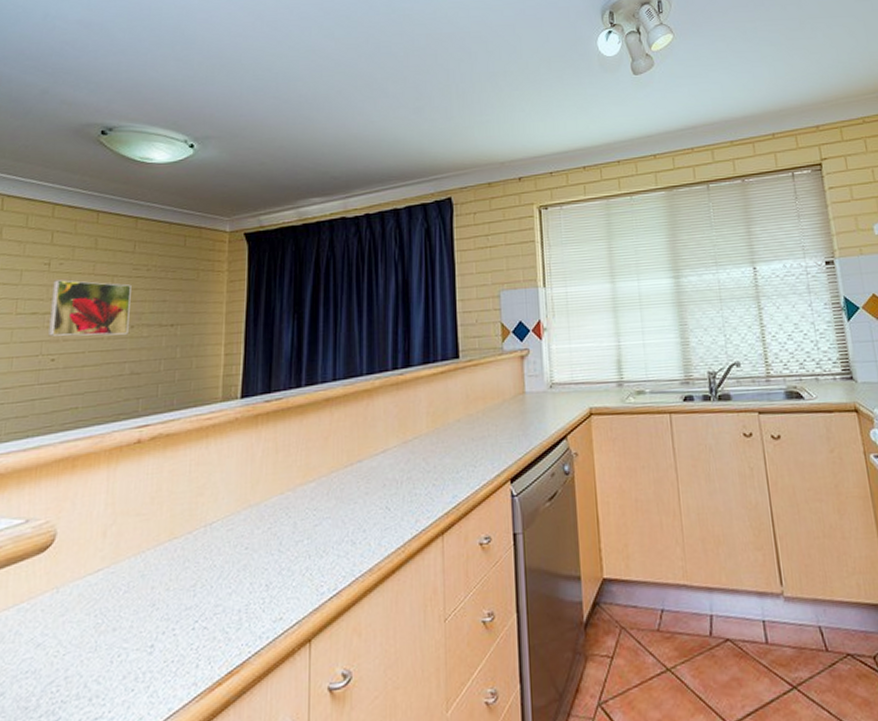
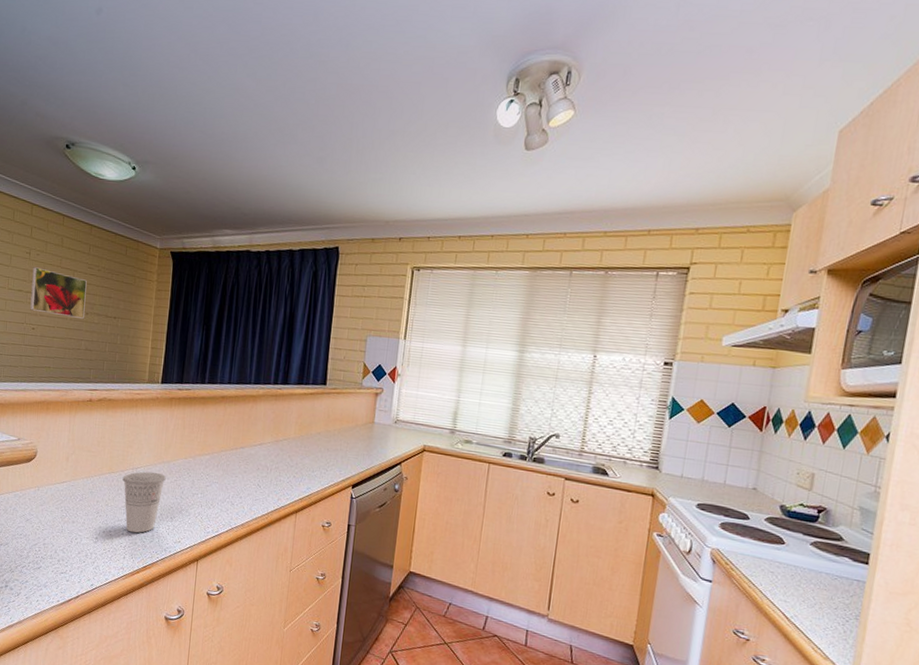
cup: none [190,522,255,624] -> present [122,471,166,533]

